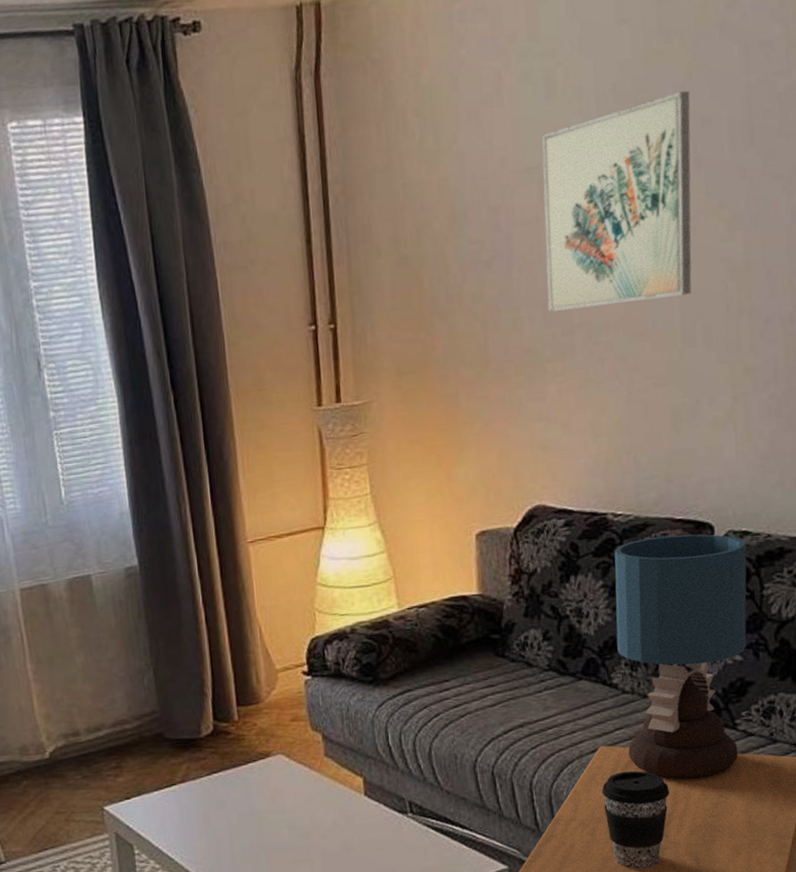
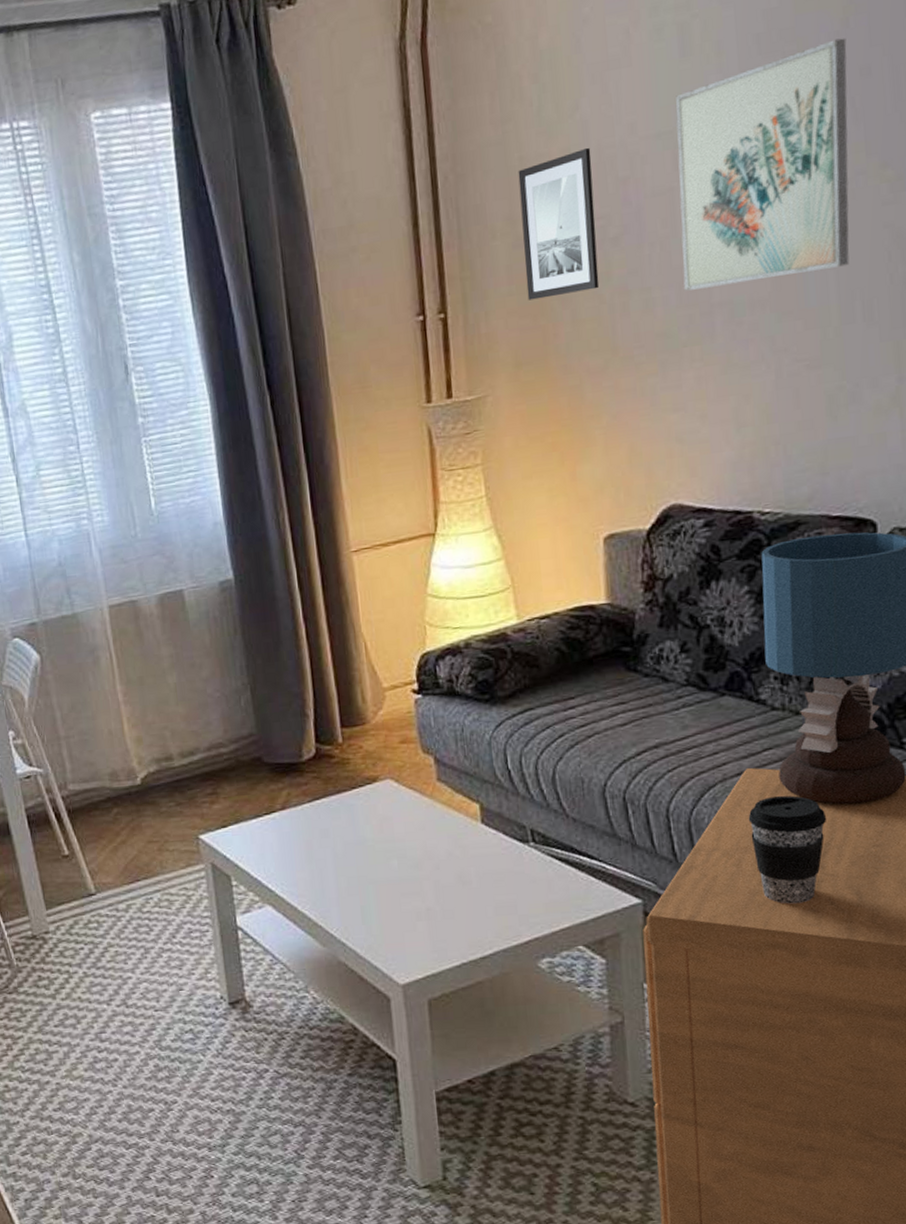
wall art: none [401,177,474,315] -> present [518,147,600,301]

